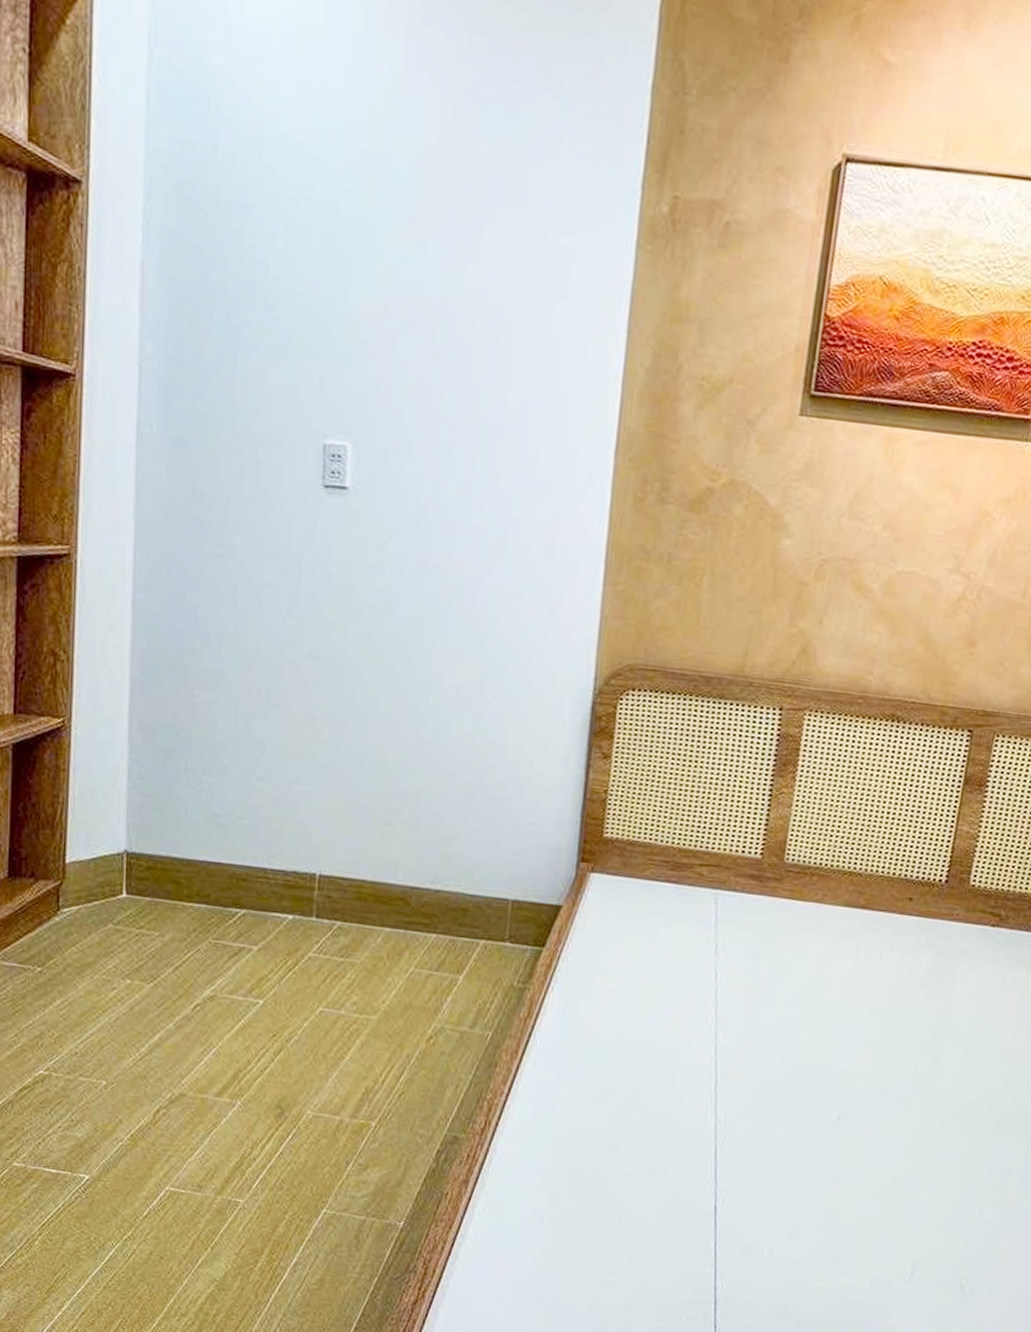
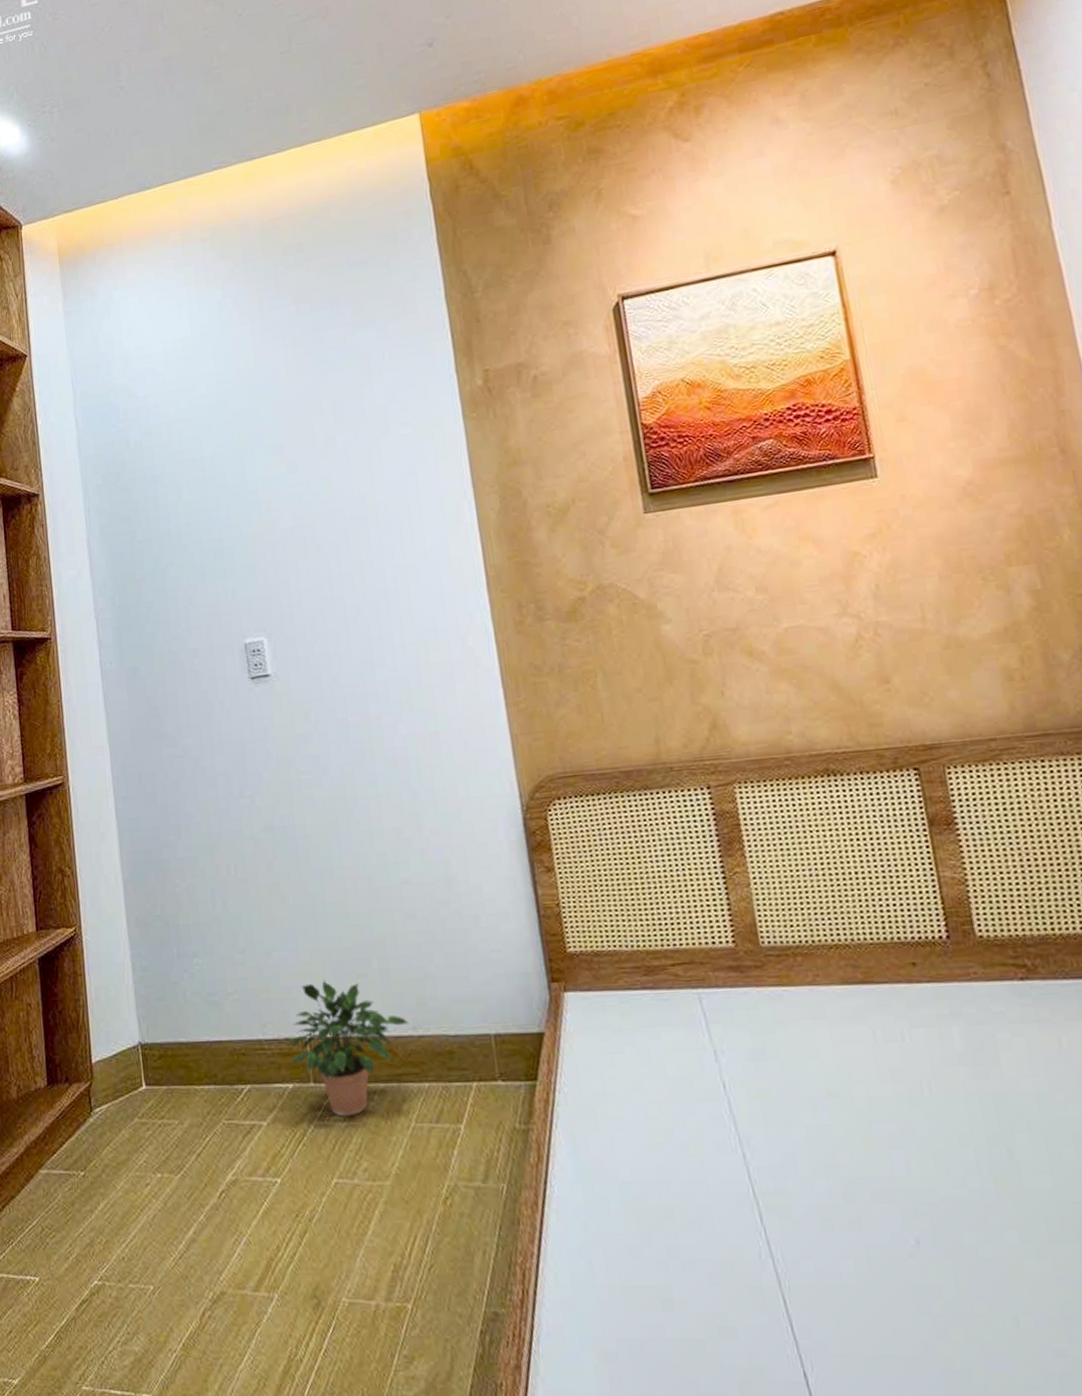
potted plant: none [287,821,429,954] -> present [282,979,410,1117]

